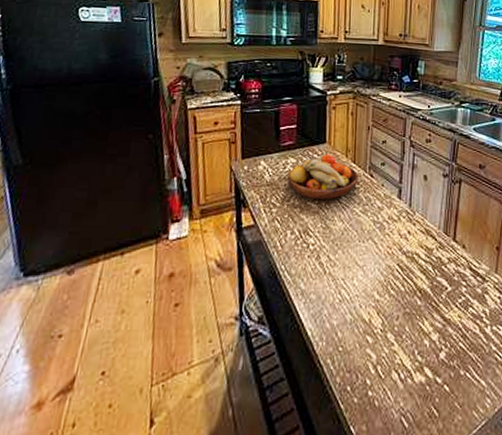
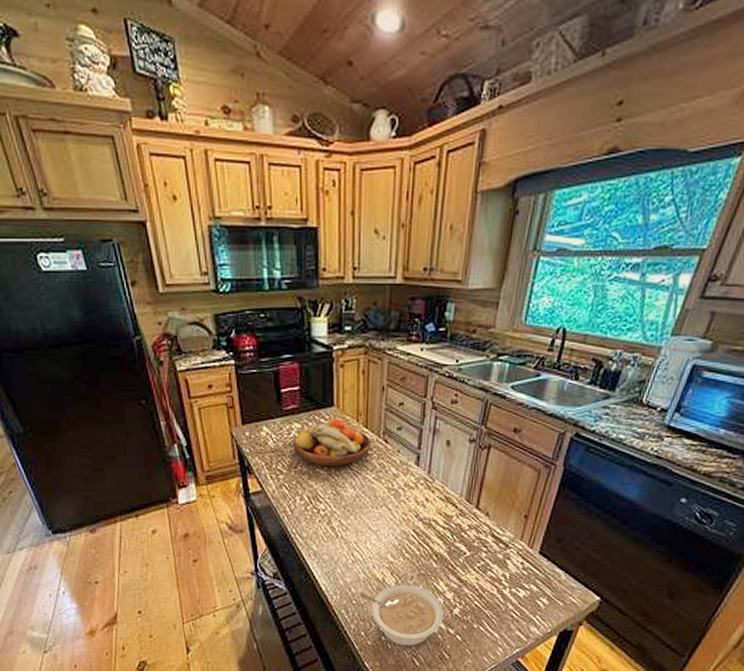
legume: none [345,324,430,402] -> present [359,583,444,646]

